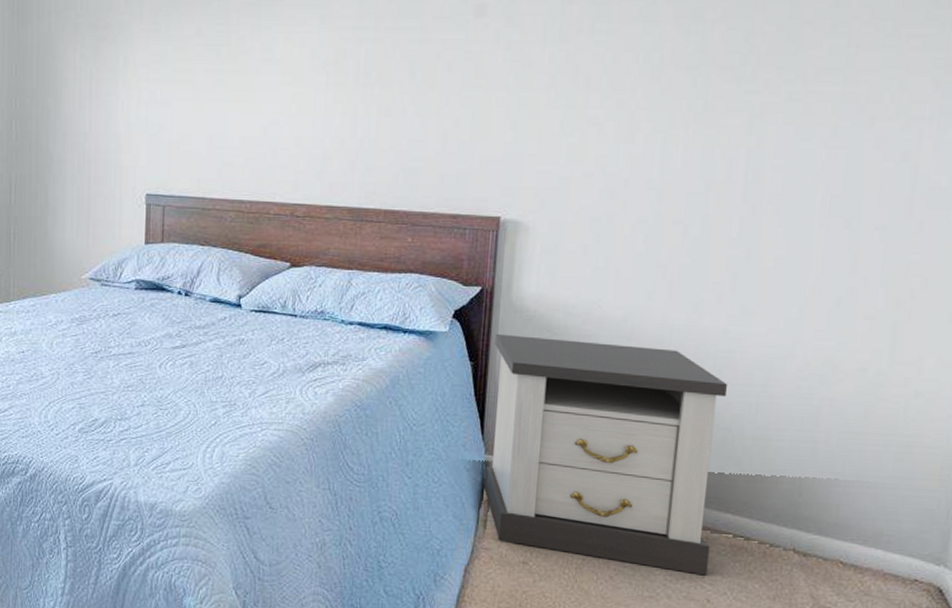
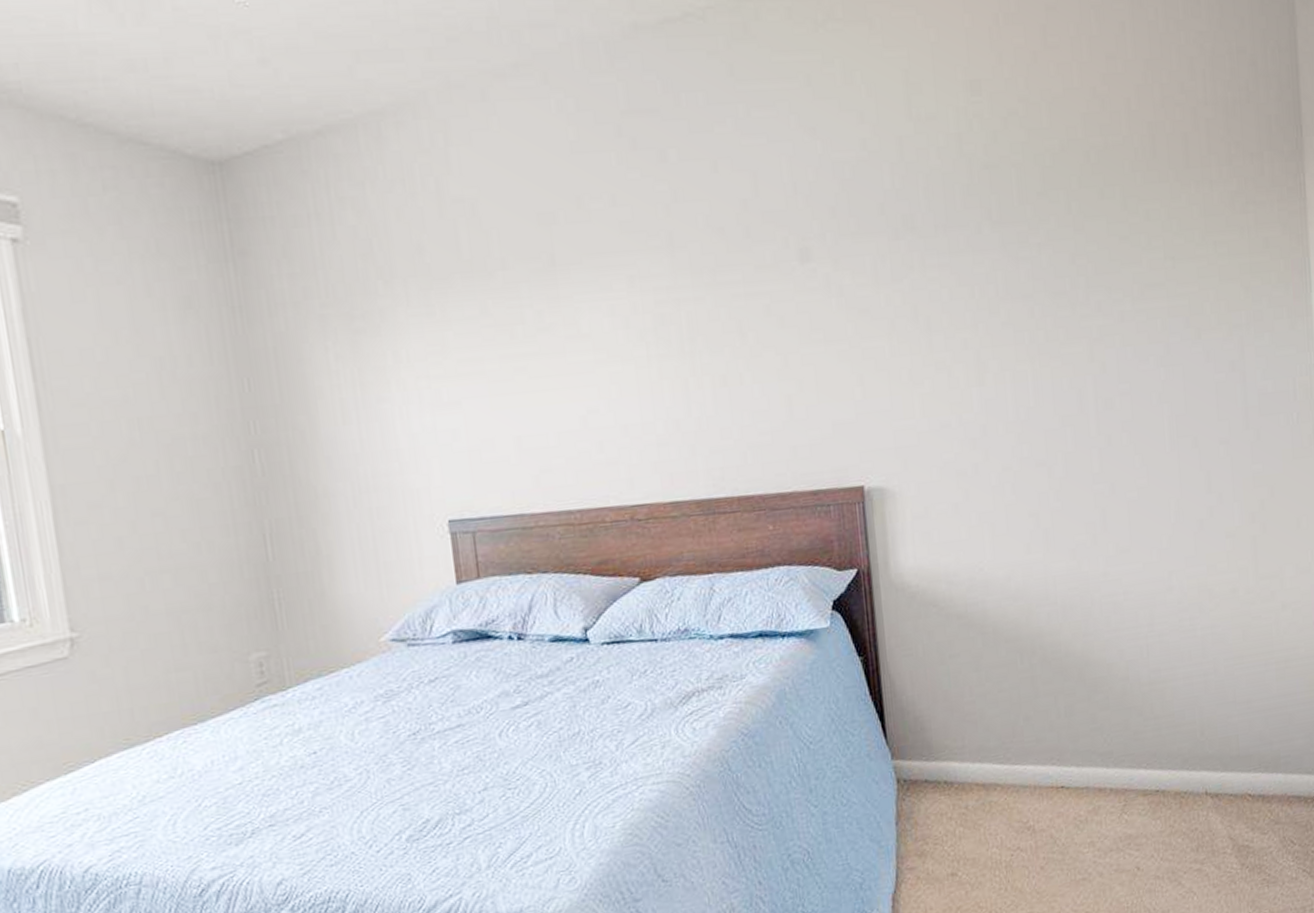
nightstand: present [484,333,727,576] -> none [880,603,1132,856]

